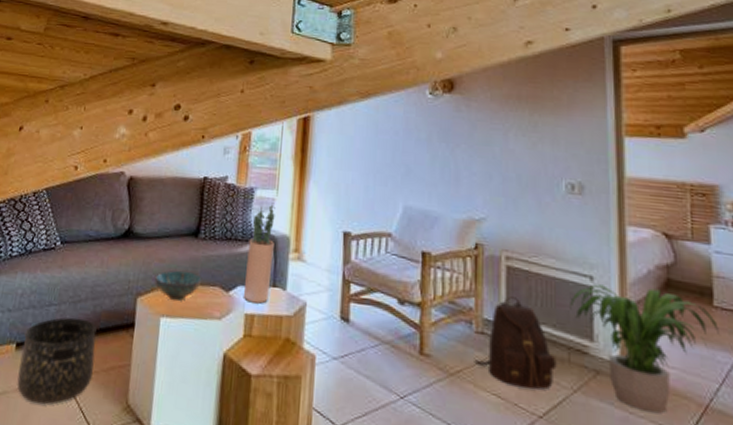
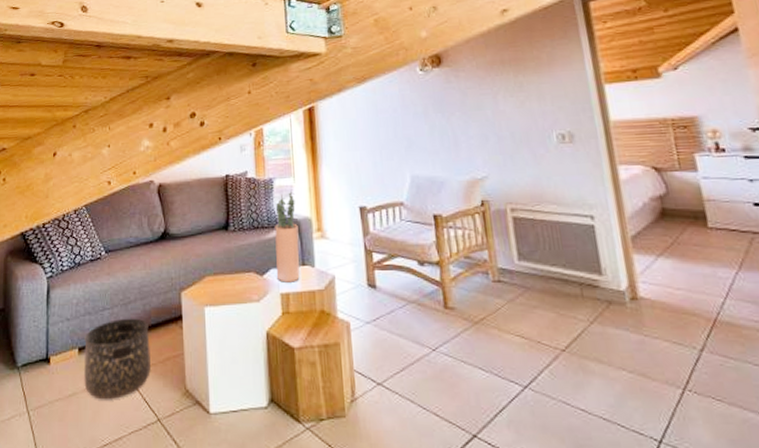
decorative bowl: present [154,270,202,301] -> none [193,262,237,291]
backpack: present [474,296,557,389] -> none [495,244,572,325]
potted plant: present [570,284,719,414] -> none [575,219,717,333]

